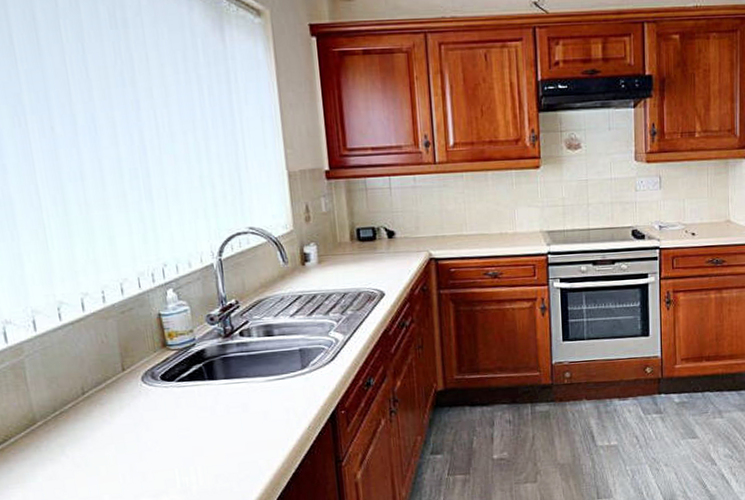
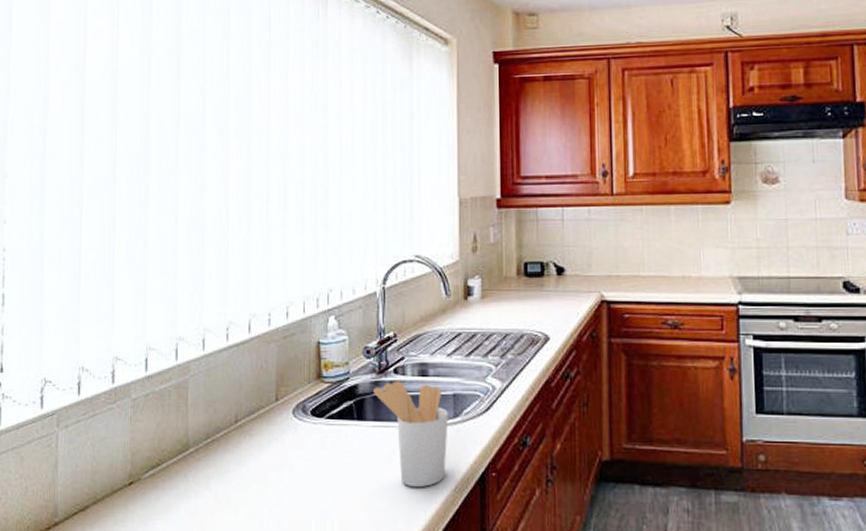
utensil holder: none [221,342,299,431] -> present [373,381,448,487]

